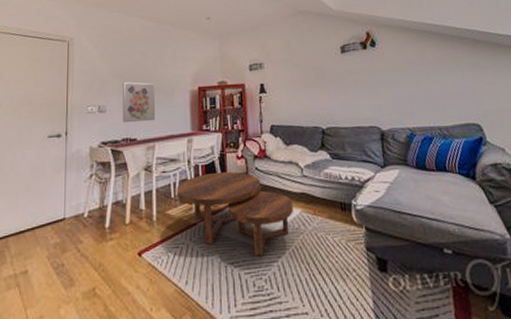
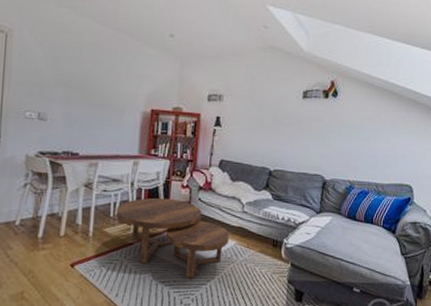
wall art: present [123,82,156,123] -> none [65,91,105,138]

